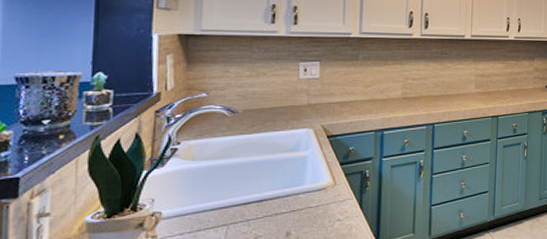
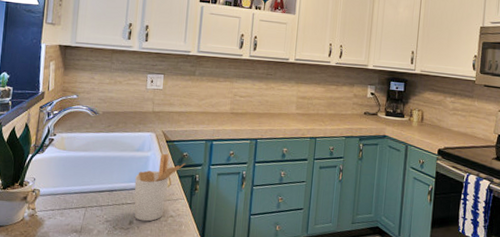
utensil holder: none [290,150,353,231] -> present [134,153,186,222]

